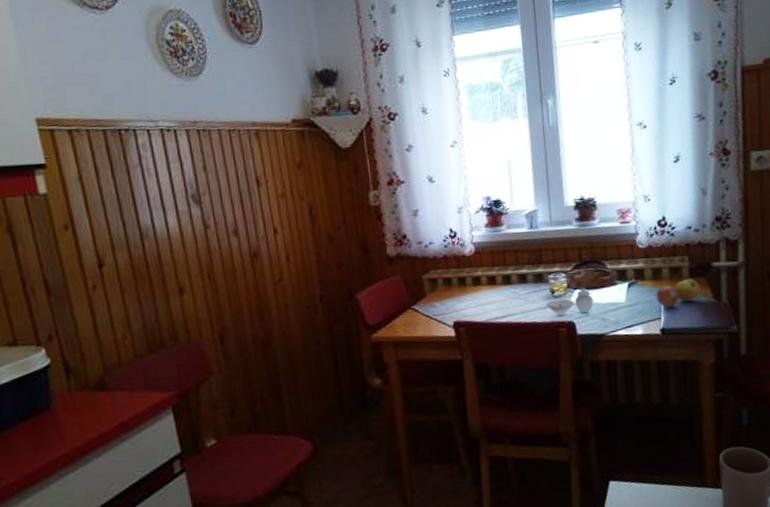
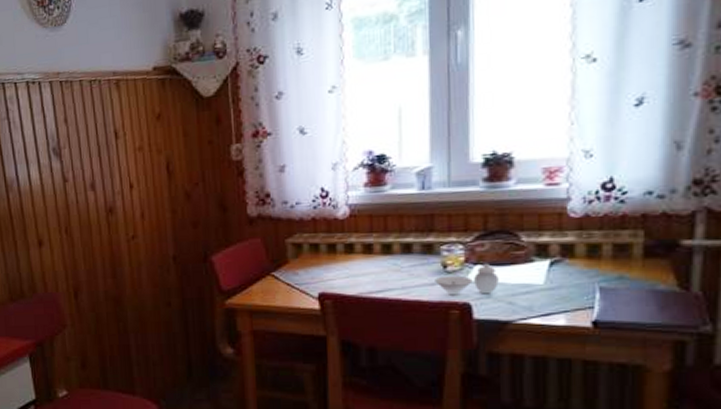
fruit: present [656,285,680,308] -> none [590,267,626,295]
fruit: present [674,278,701,302] -> none [618,259,659,289]

